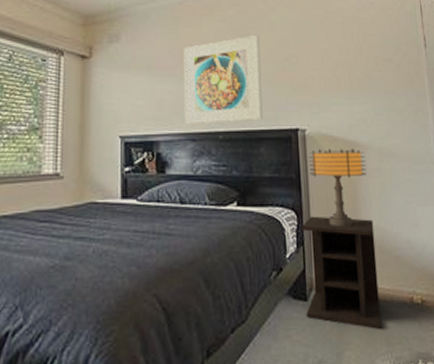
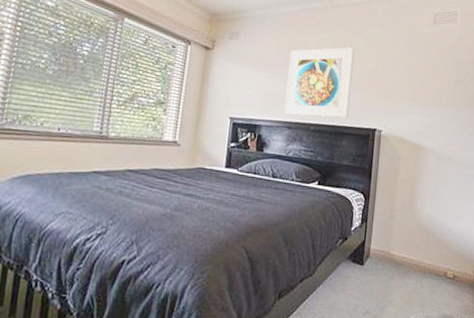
nightstand: present [302,216,382,331] -> none [361,200,425,294]
table lamp: present [308,149,367,228] -> none [380,147,427,213]

